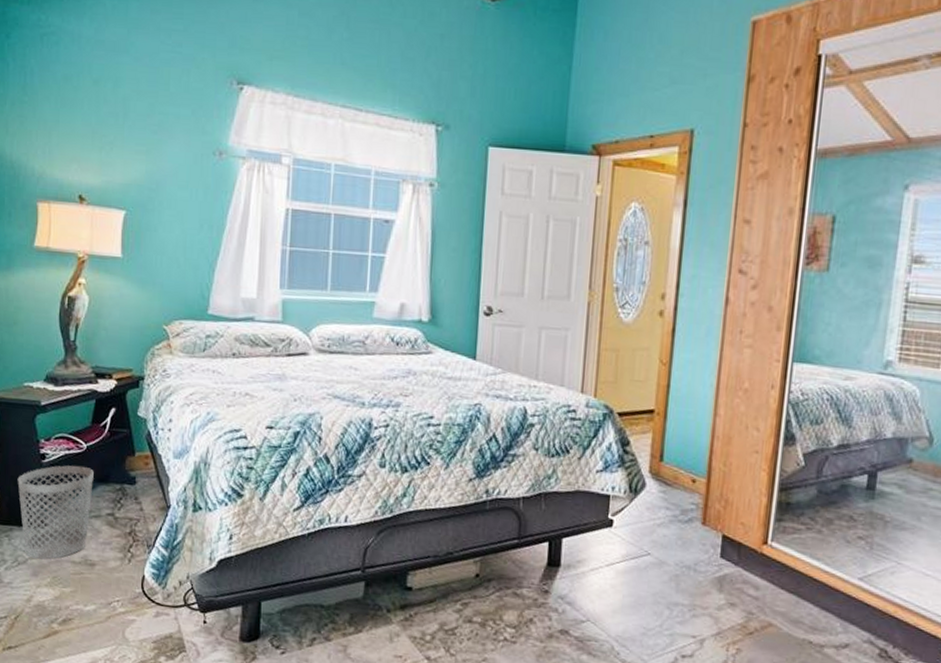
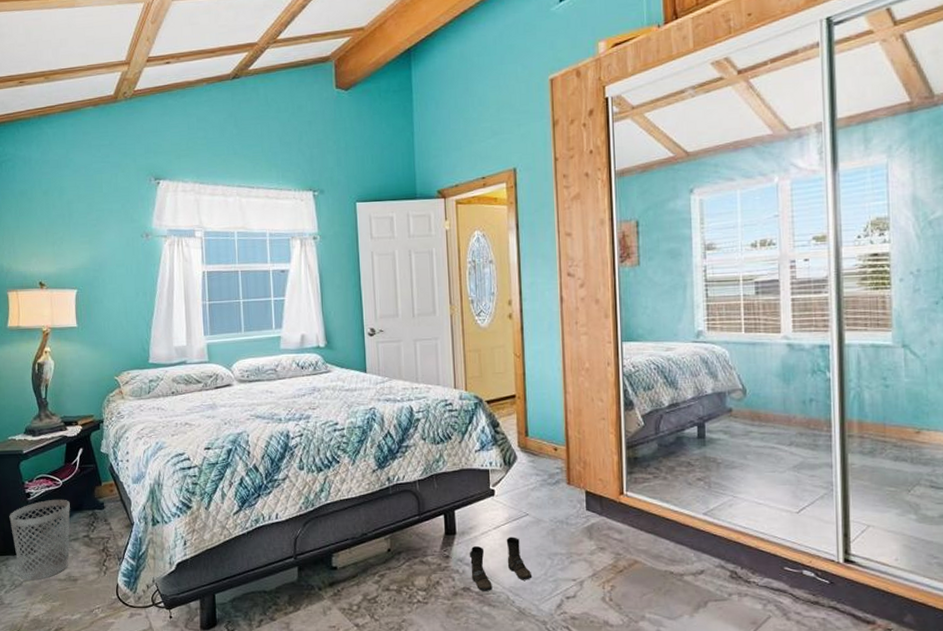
boots: none [572,577,645,638] -> present [469,537,533,591]

